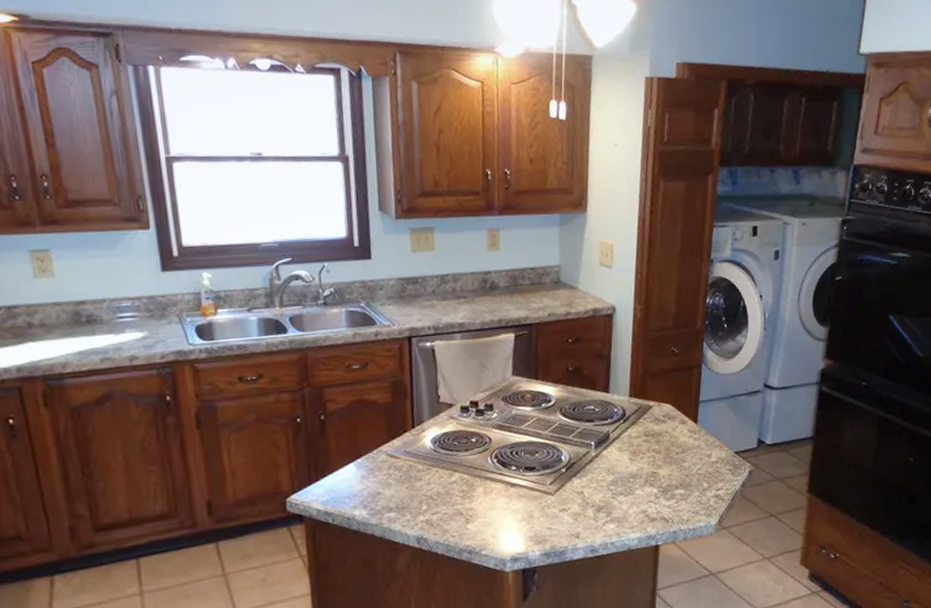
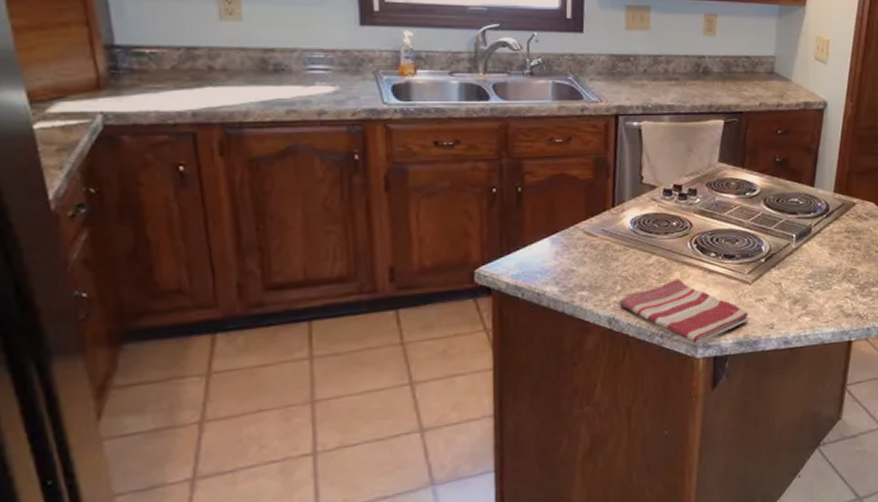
dish towel: none [427,494,554,558] -> present [620,278,749,344]

